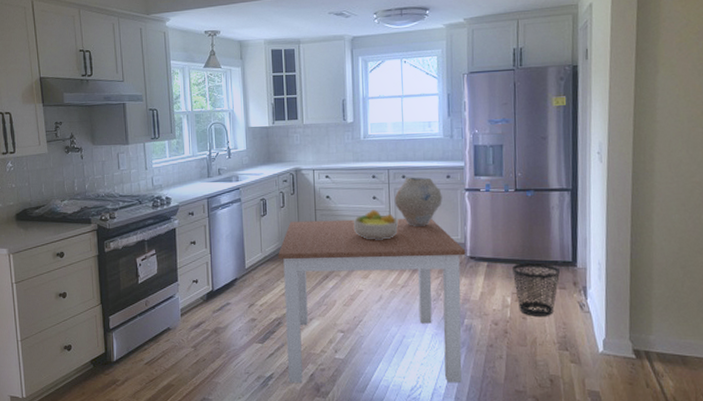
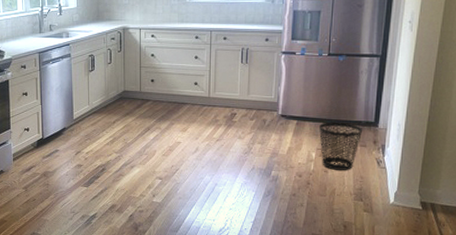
dining table: present [278,218,466,383] -> none [104,77,278,226]
fruit bowl: present [353,210,399,240] -> none [175,69,218,97]
vase: present [394,177,442,226] -> none [215,39,260,85]

